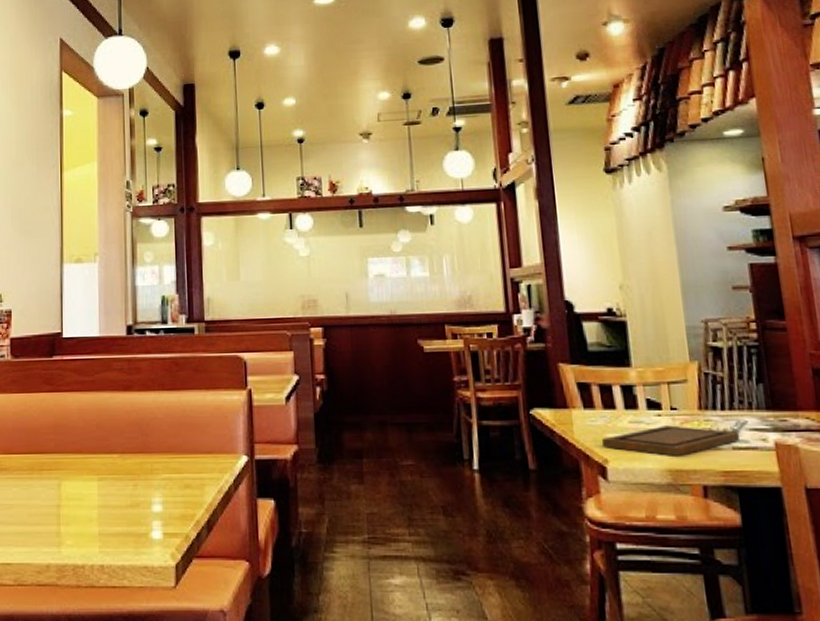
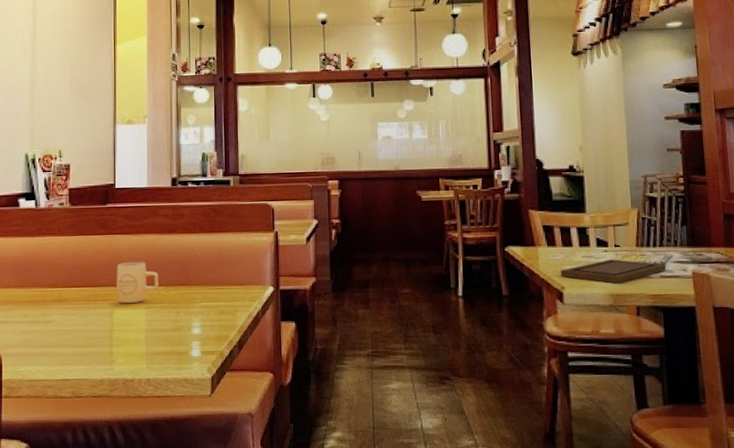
mug: none [63,425,114,475] -> present [116,262,159,304]

